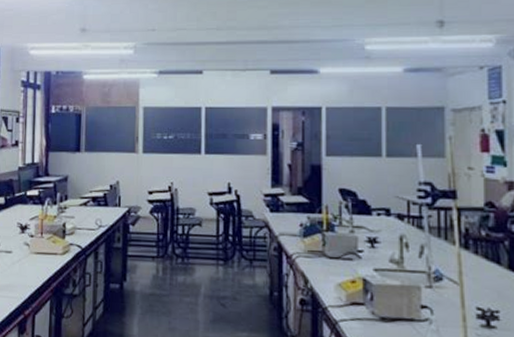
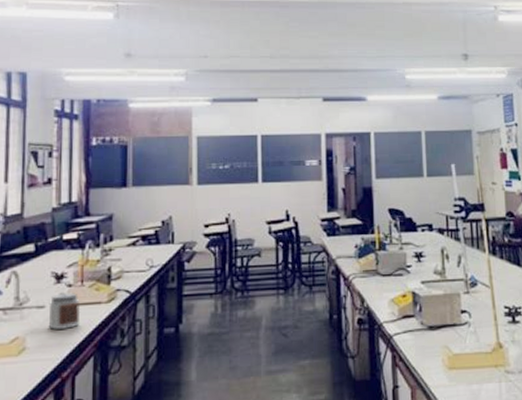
jar: none [14,242,40,274] -> present [48,293,81,330]

